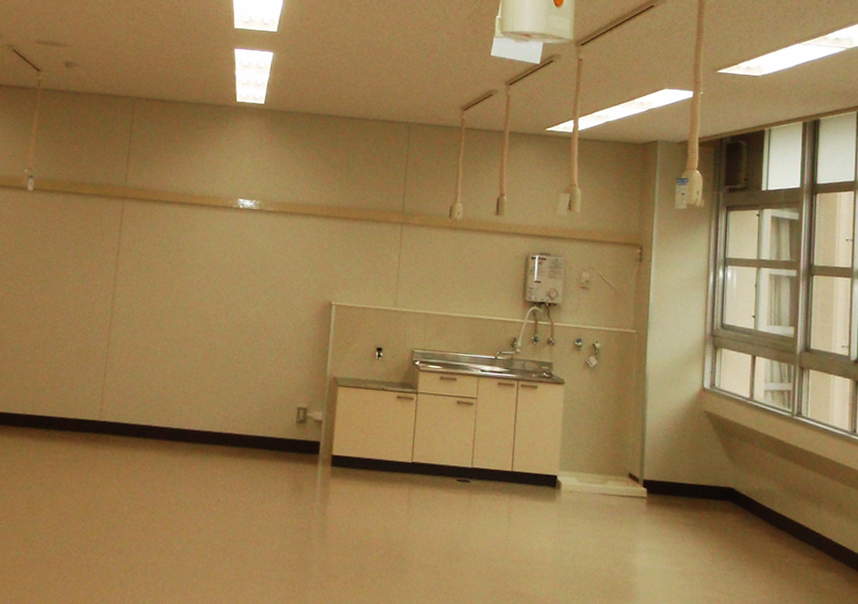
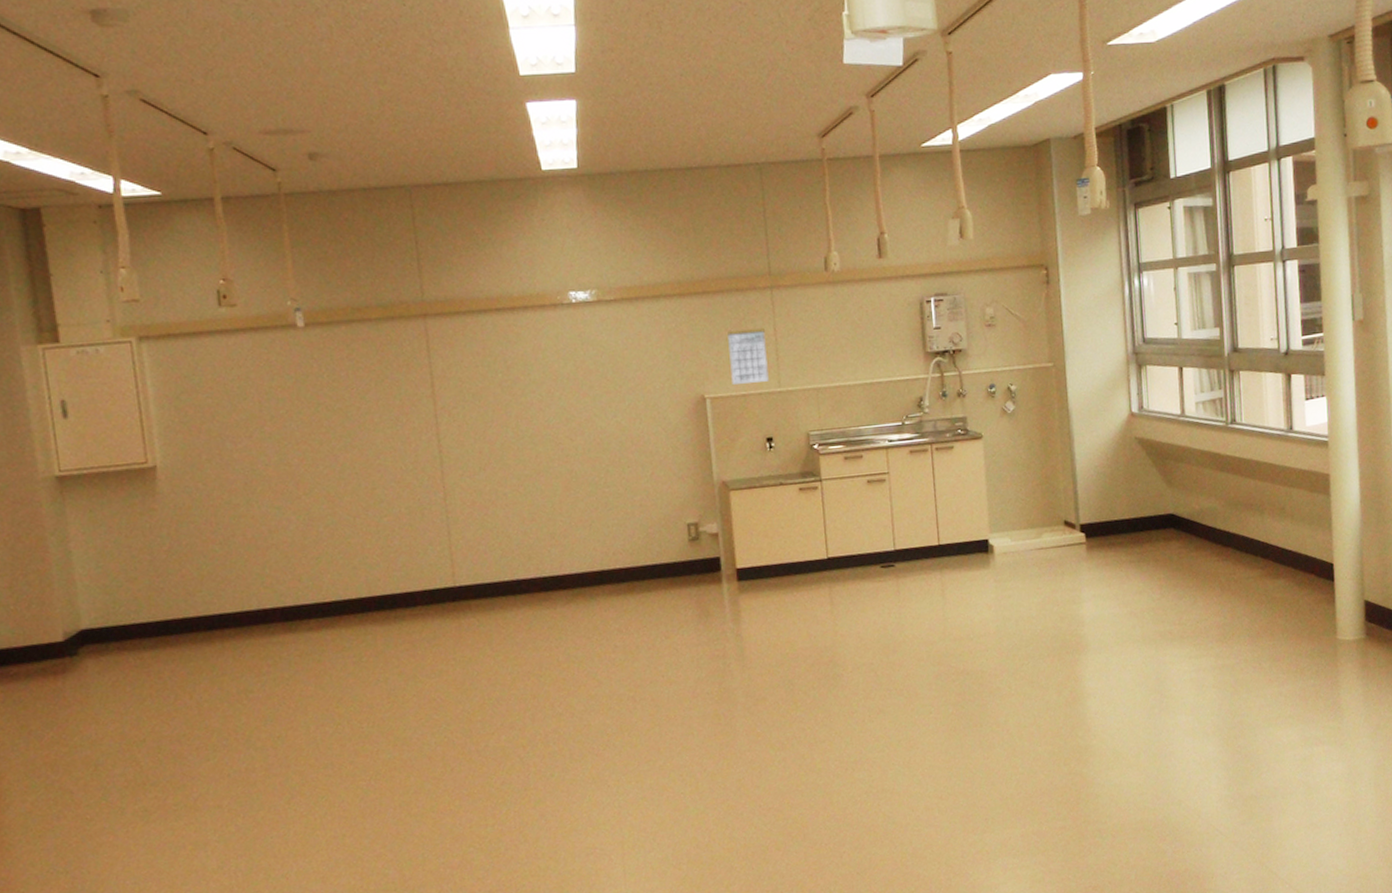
calendar: none [356,251,391,300] -> present [727,328,769,384]

